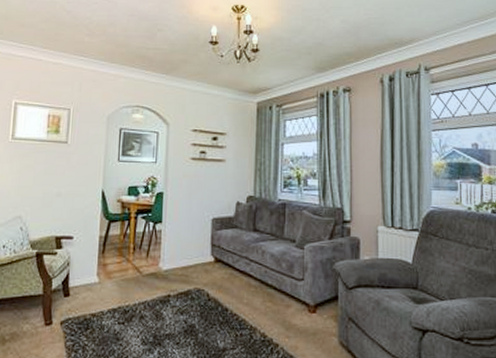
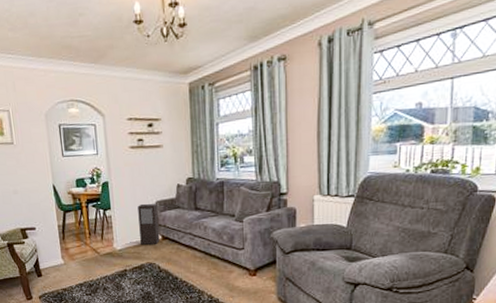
cabinet: none [190,219,214,267] -> present [138,203,160,245]

